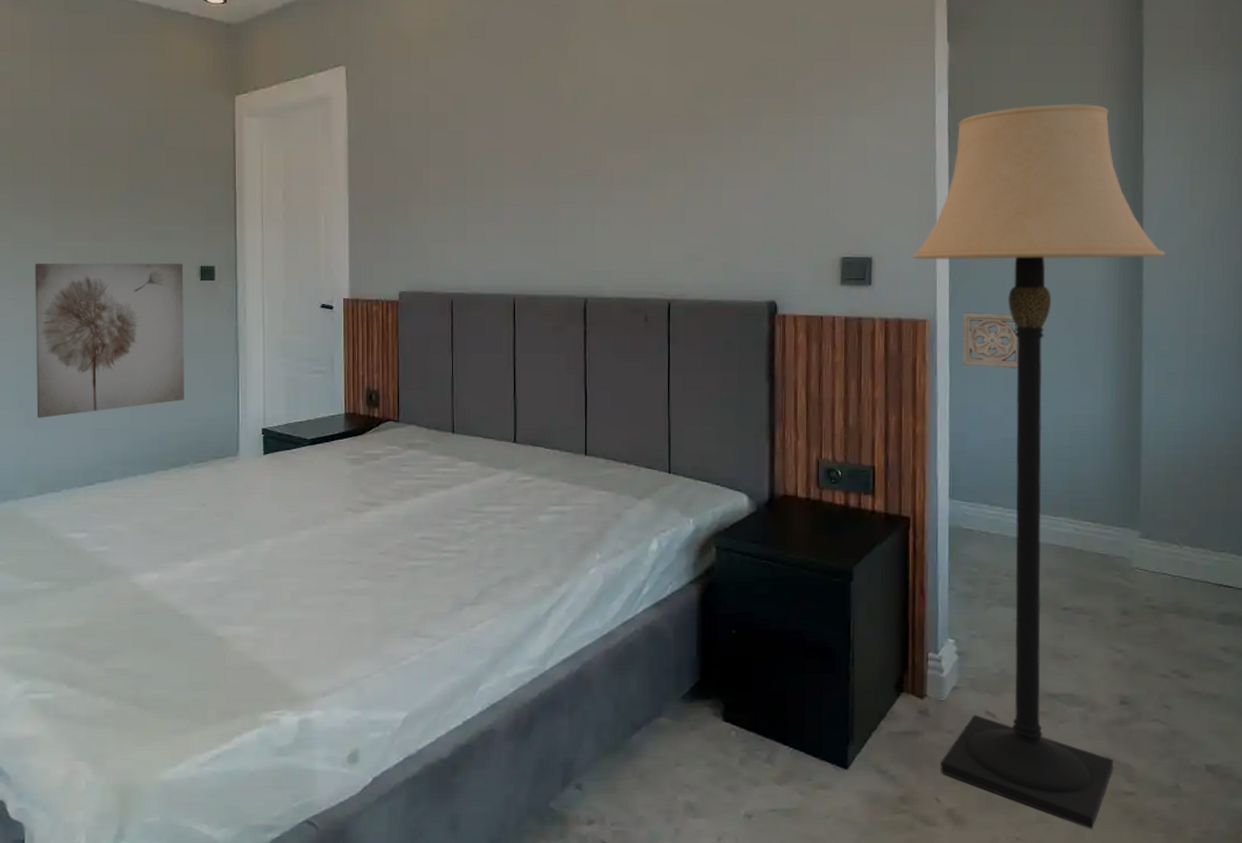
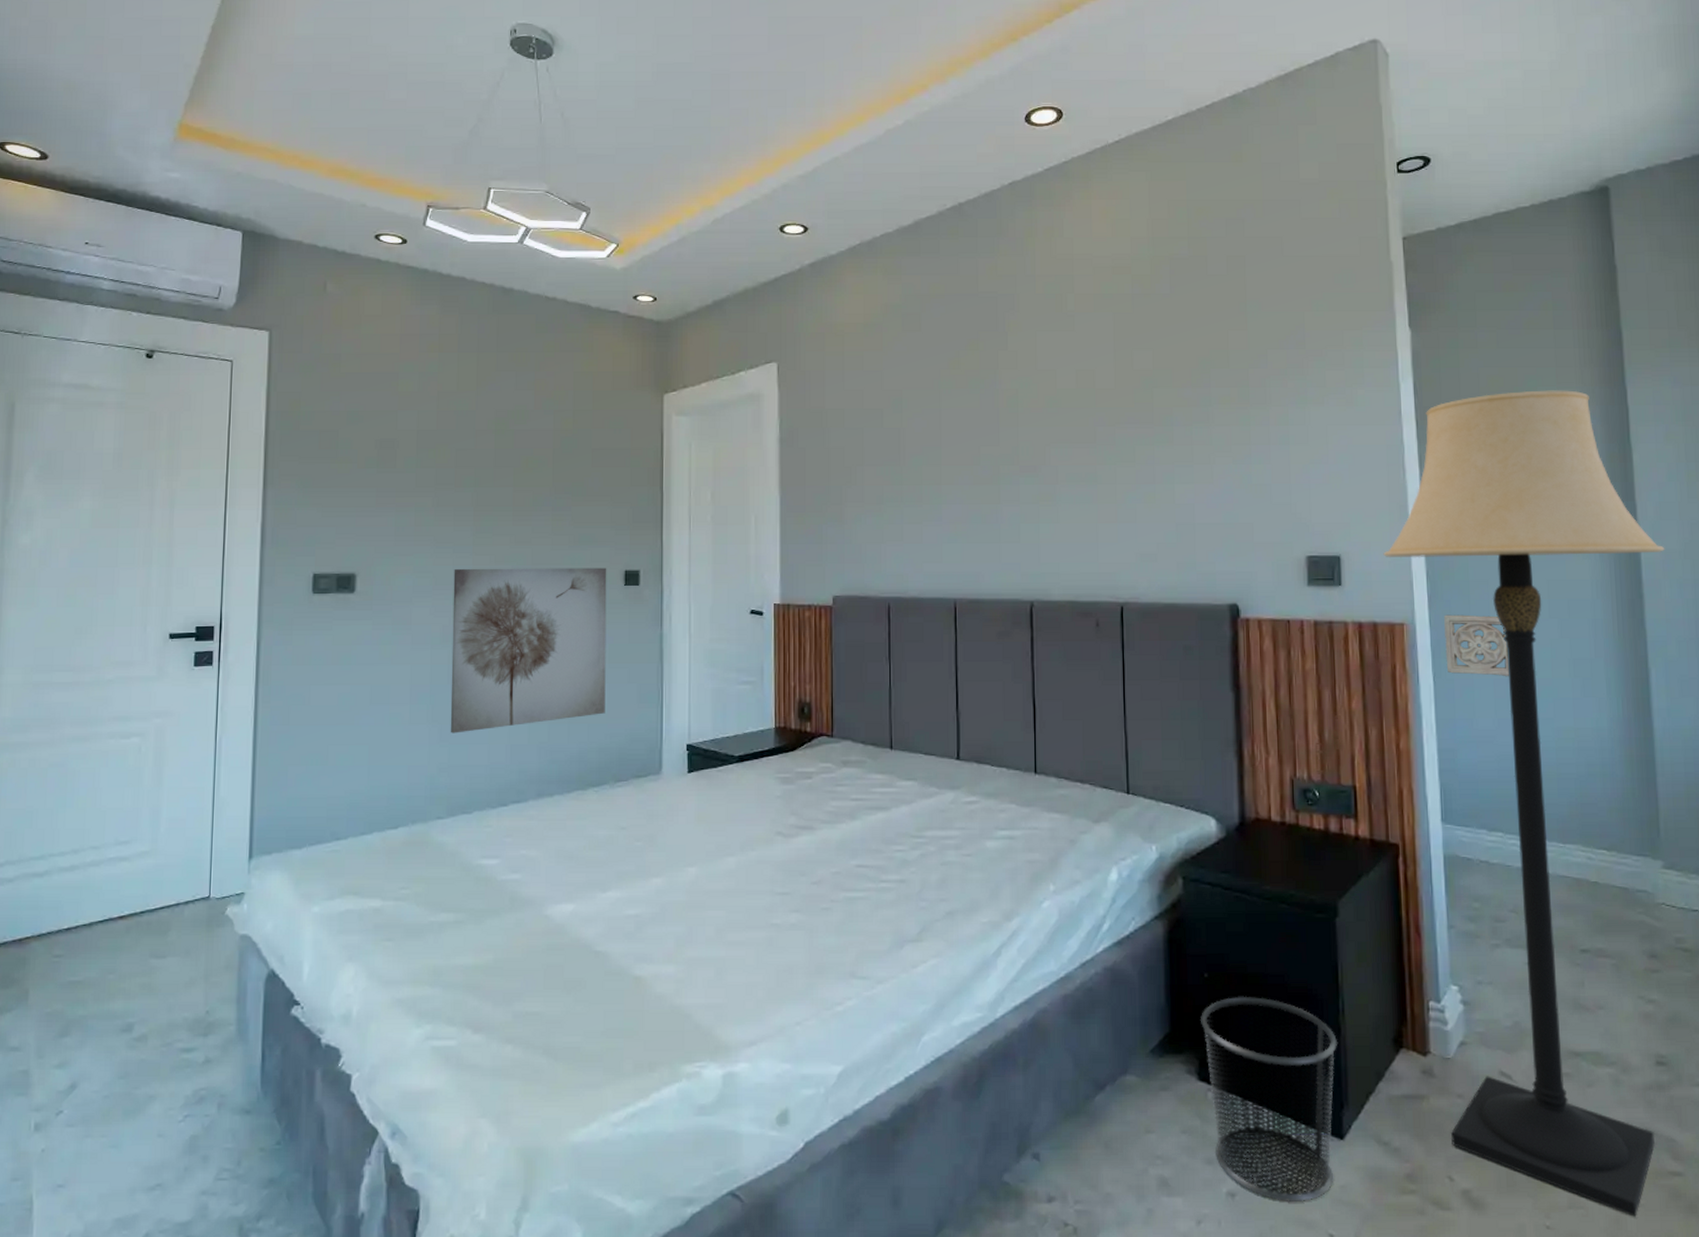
waste bin: none [727,649,847,821] -> present [1201,996,1338,1201]

